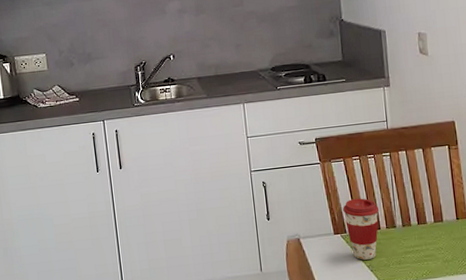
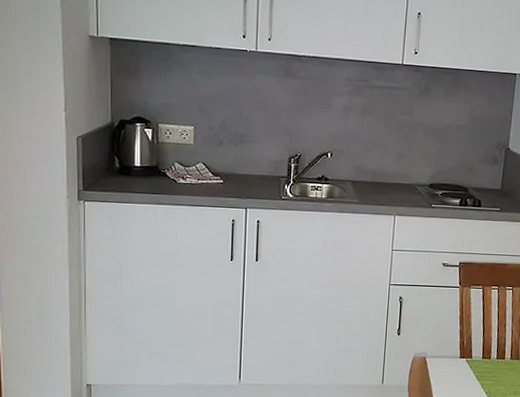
coffee cup: present [343,198,379,260] -> none [473,327,507,386]

